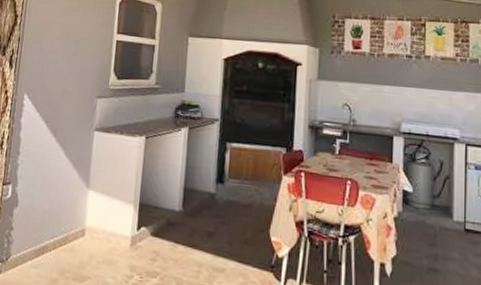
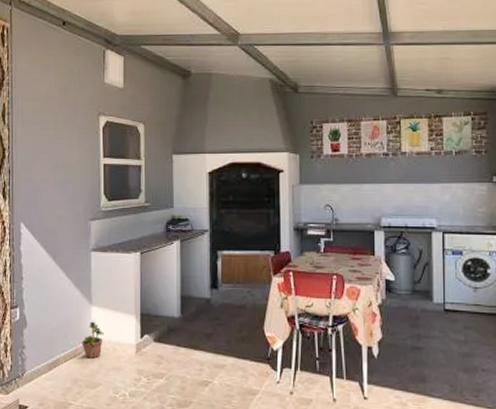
potted plant: none [73,204,99,249] -> present [81,319,104,359]

